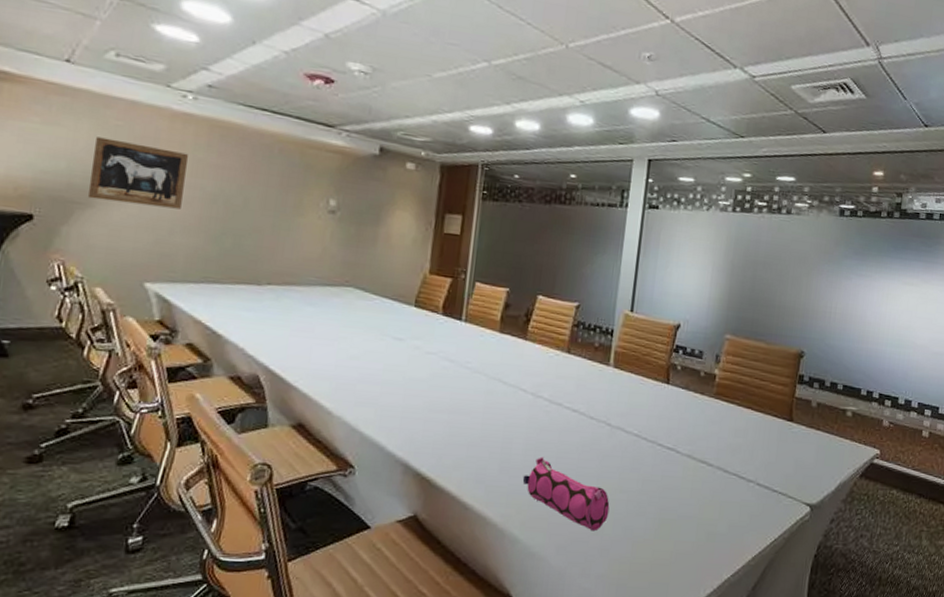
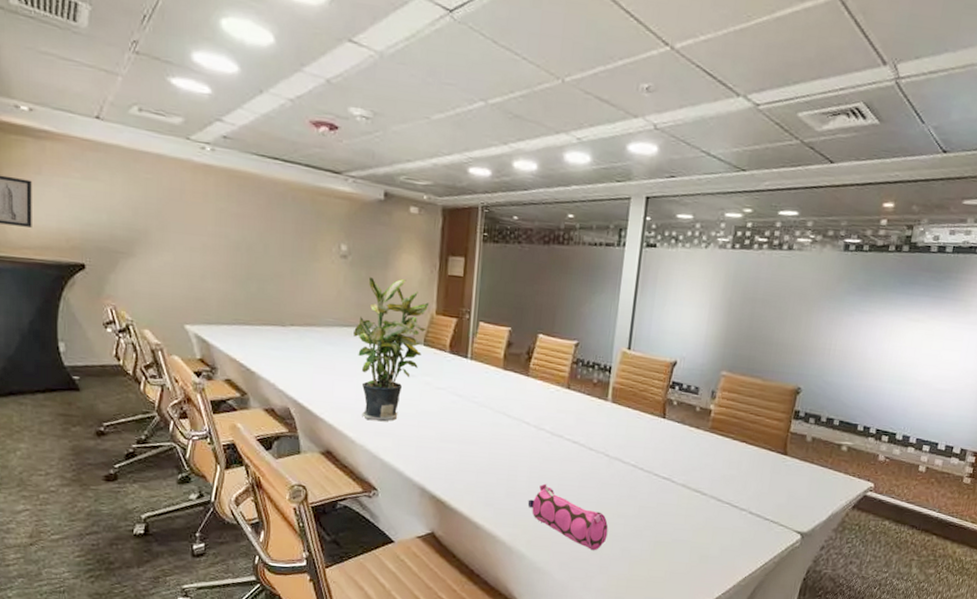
wall art: present [87,137,188,209] -> none [128,190,211,257]
potted plant: none [337,234,423,390] -> present [354,277,430,422]

